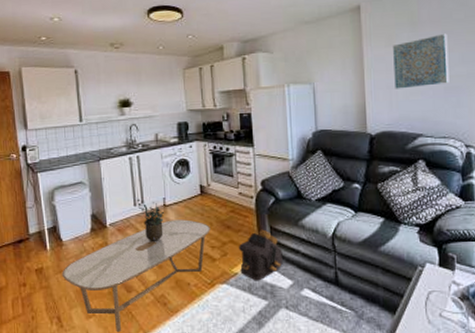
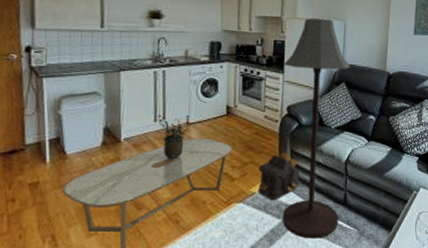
floor lamp: none [253,84,331,322] -> present [283,18,350,239]

